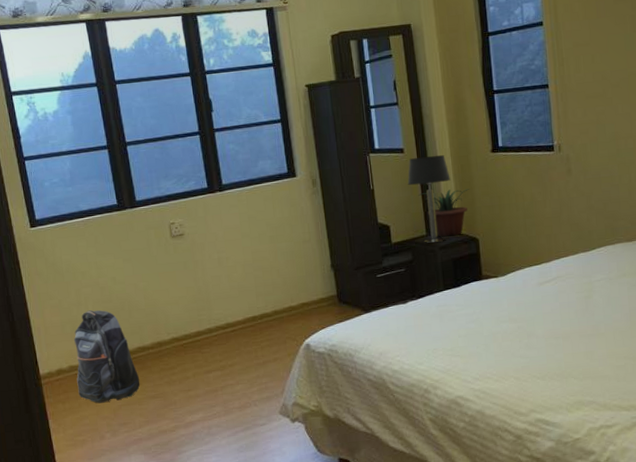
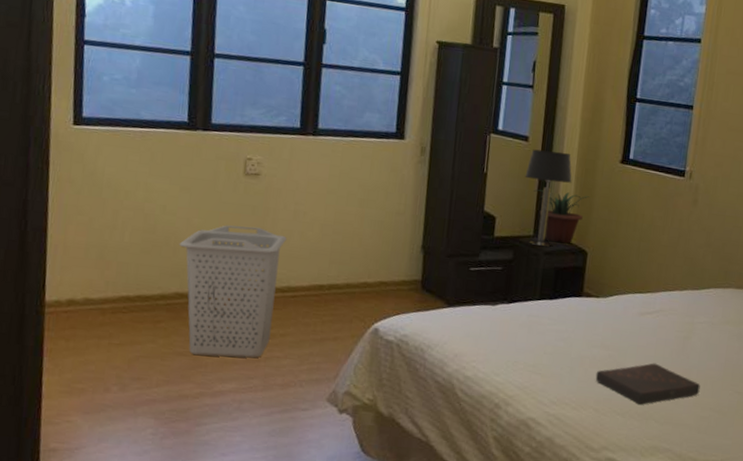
backpack: present [73,310,140,404] -> none [89,237,170,350]
laundry basket: none [132,279,222,396] -> present [179,225,287,358]
book: none [510,325,611,366] -> present [595,363,701,405]

